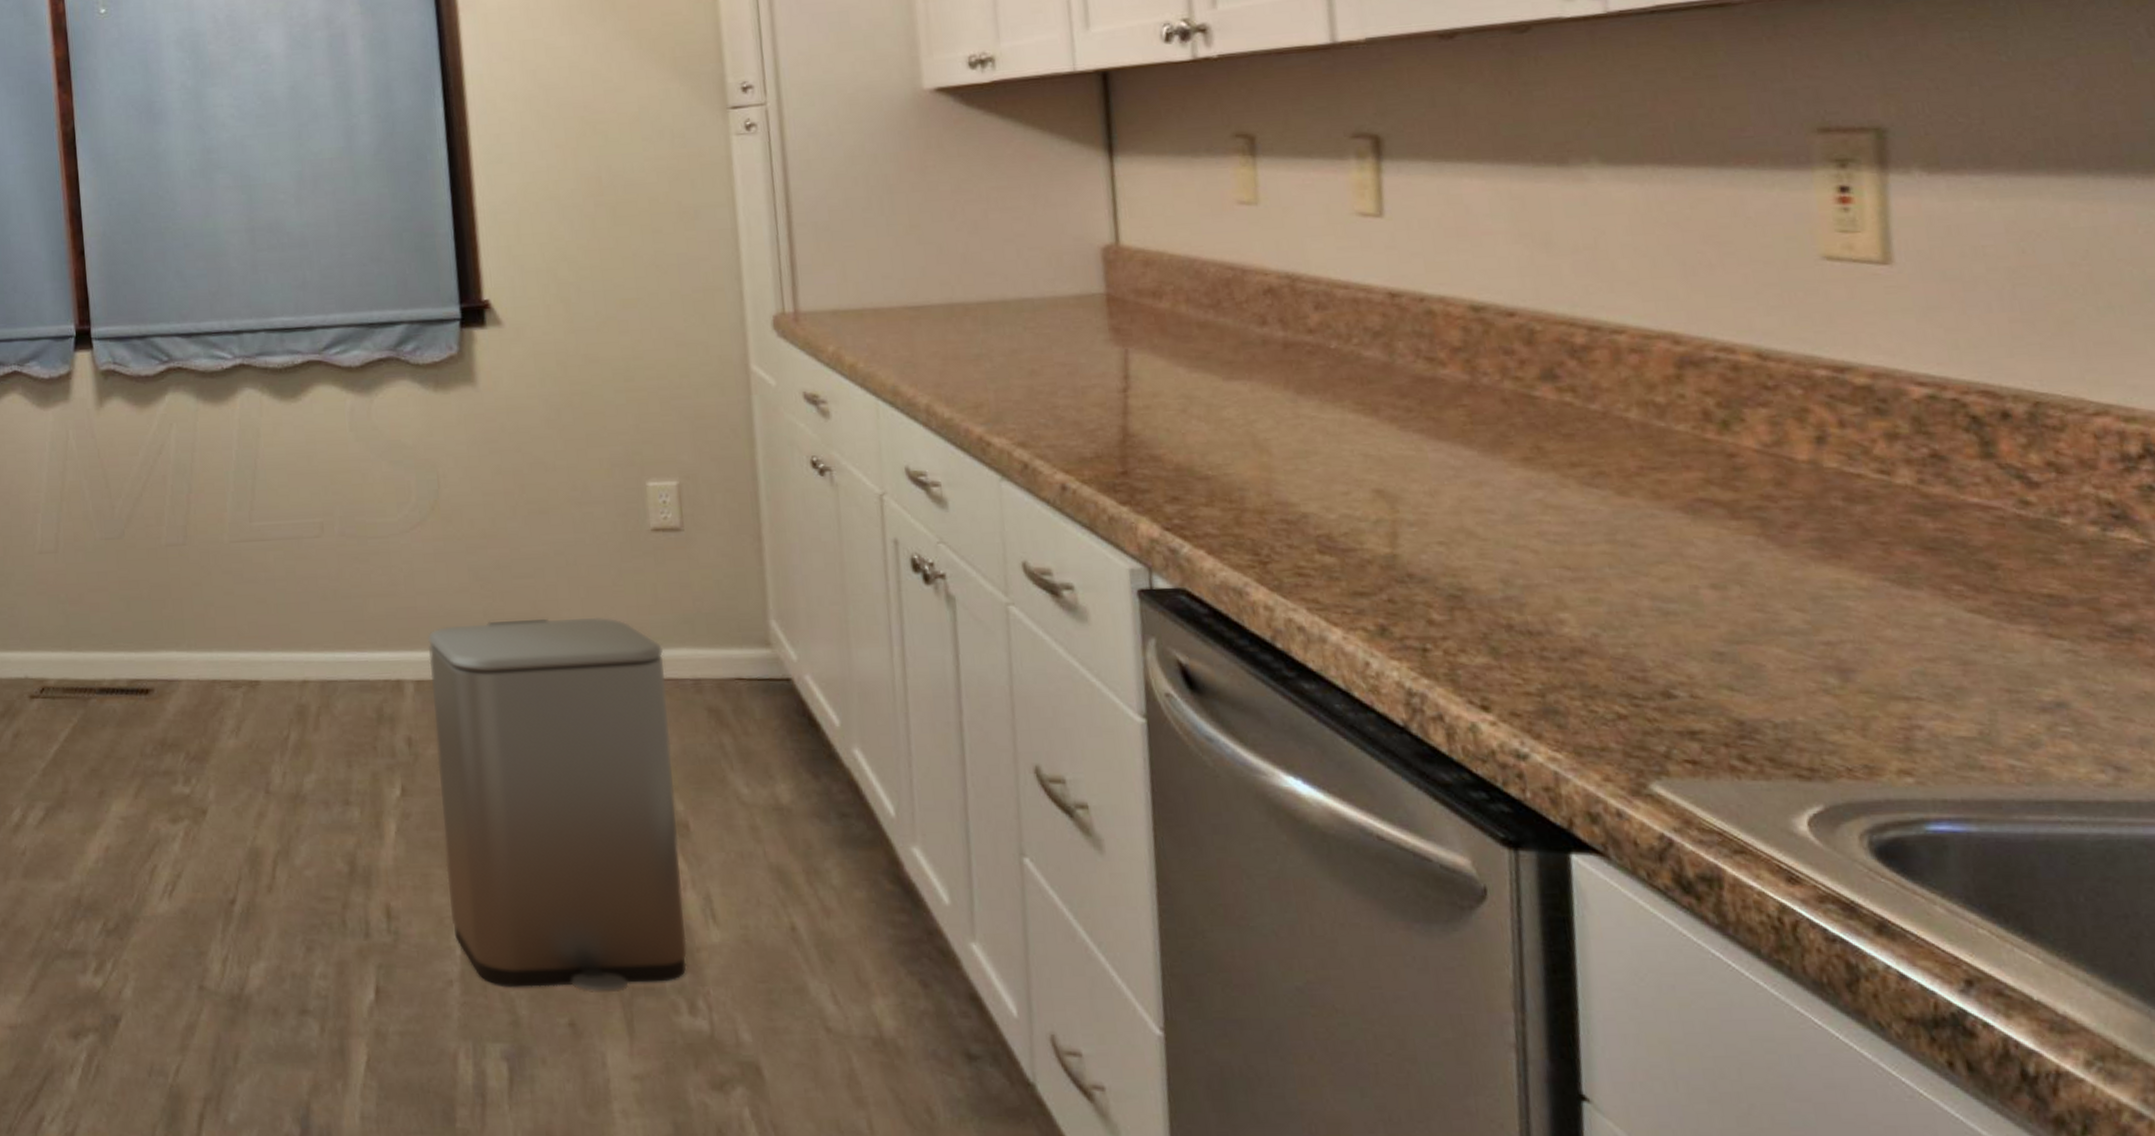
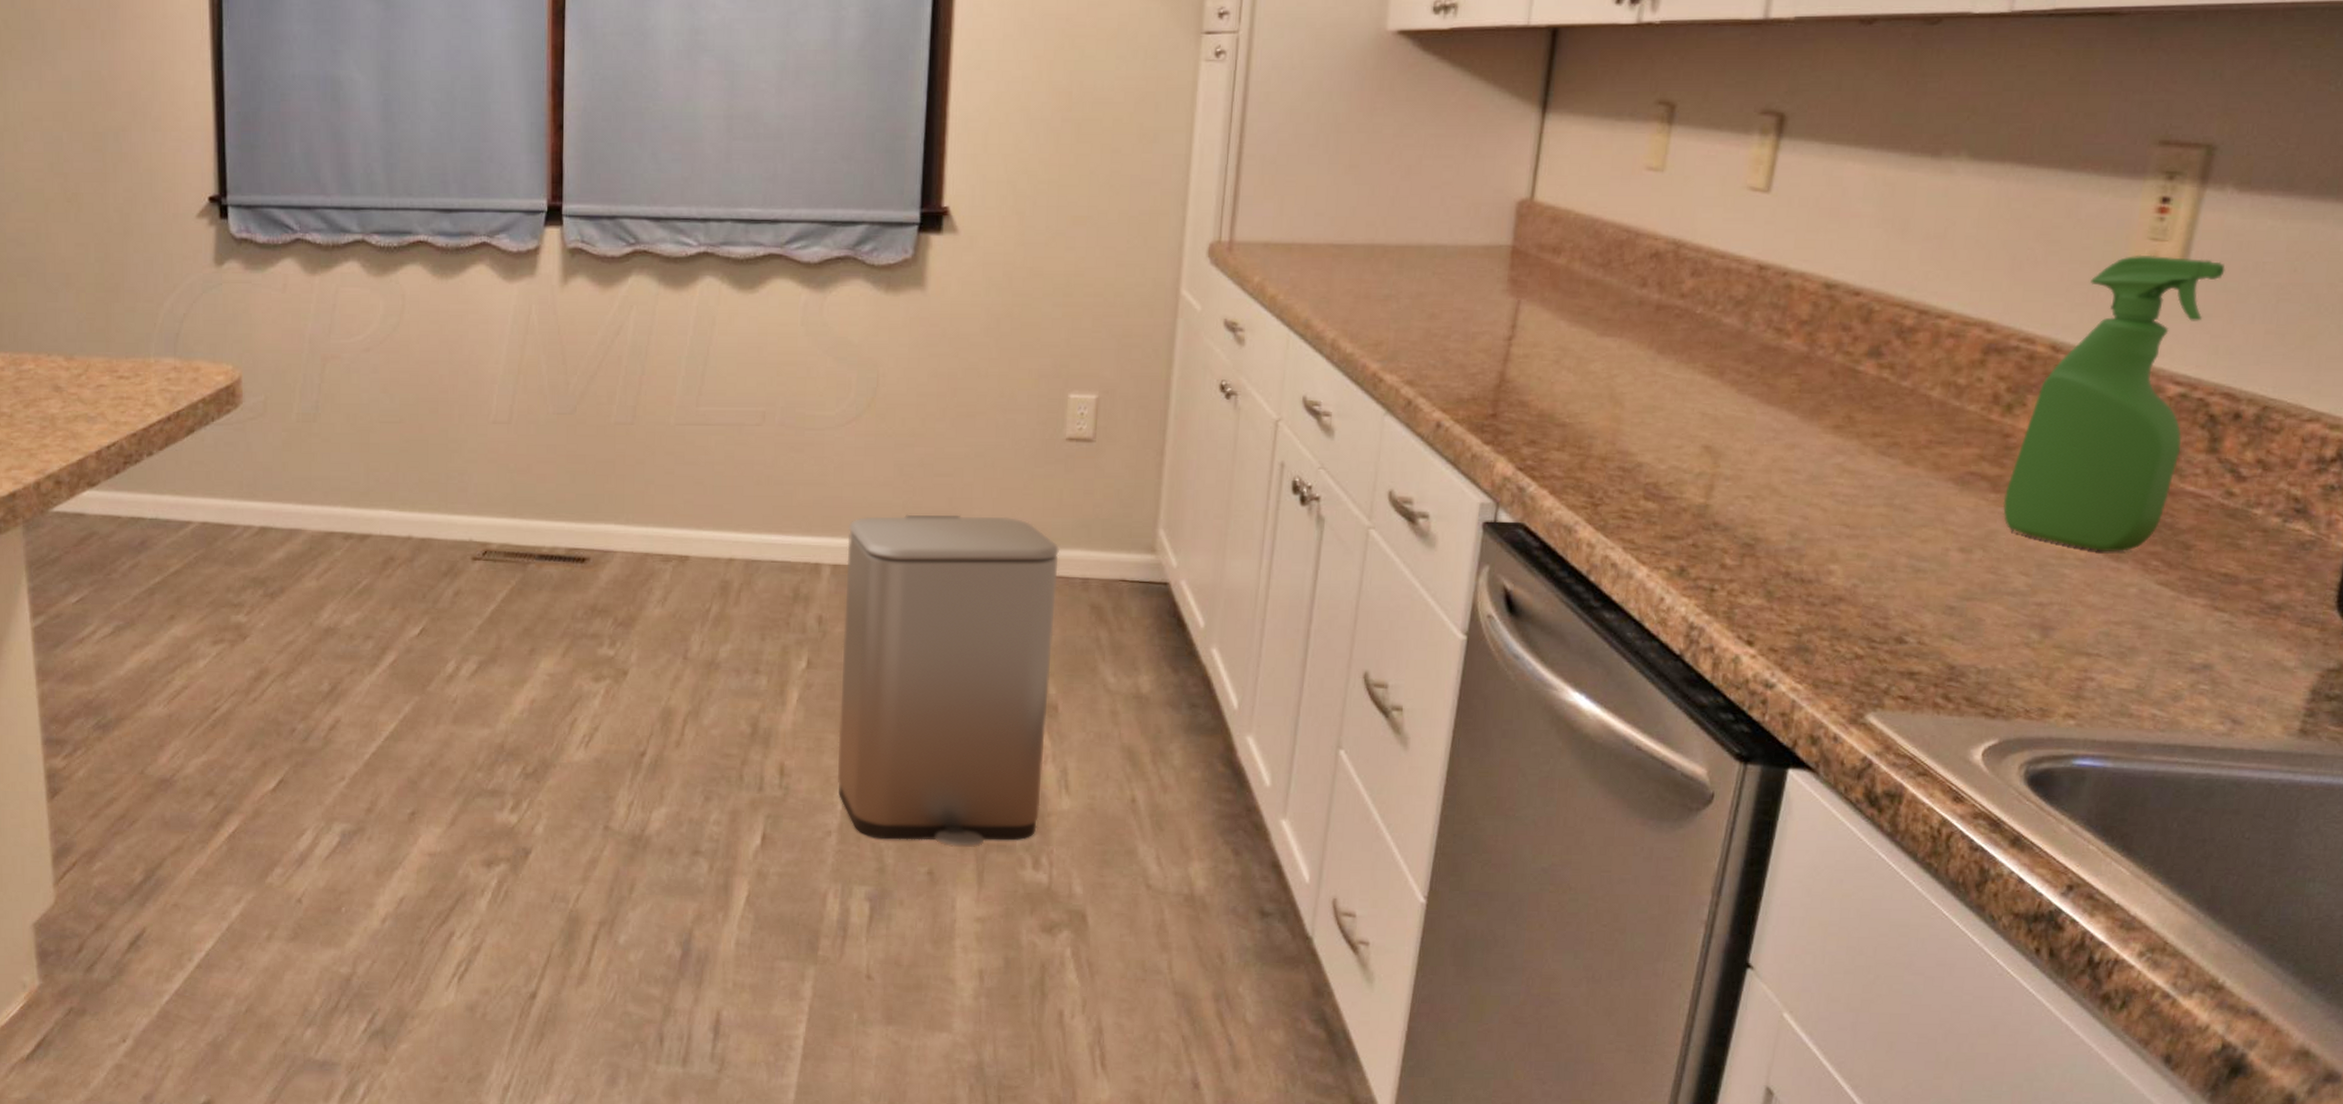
spray bottle: none [1747,248,1950,578] -> present [2002,254,2225,551]

